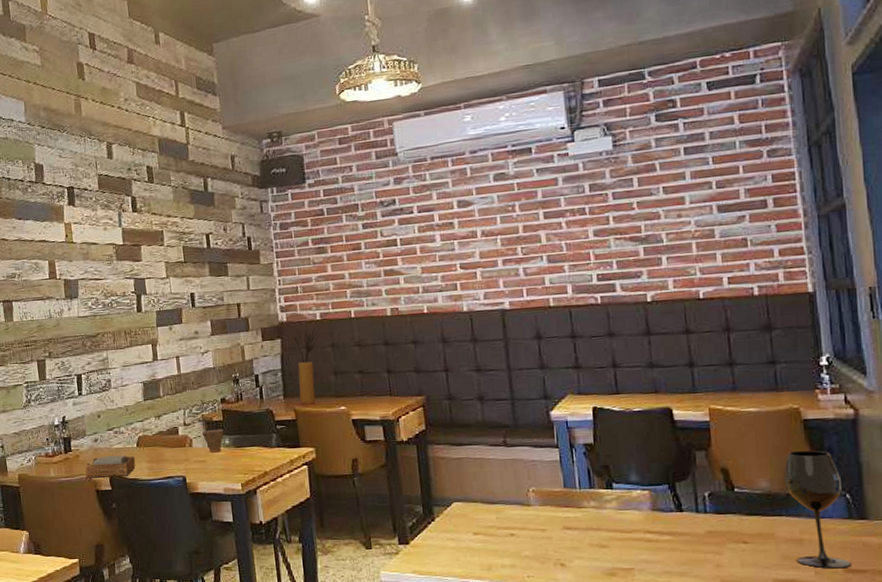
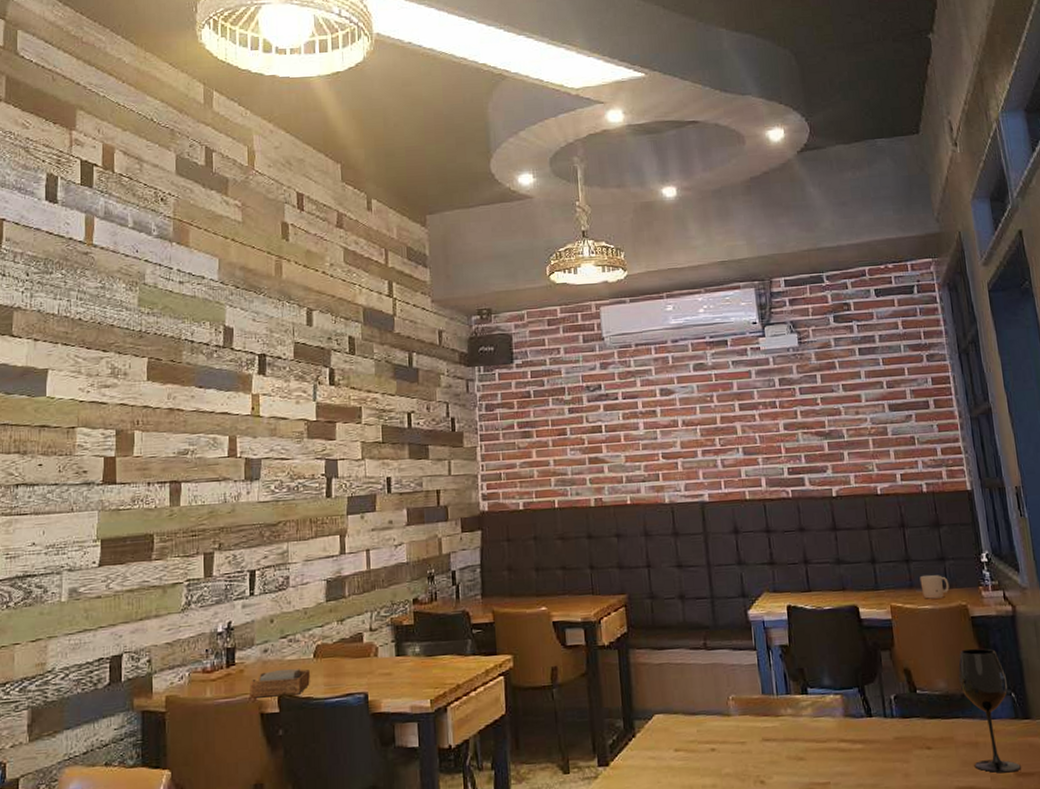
cup: present [202,429,224,453] -> none [390,634,415,664]
vase: present [293,327,321,405] -> none [494,518,523,606]
mug: none [744,378,779,402] -> present [919,574,949,599]

